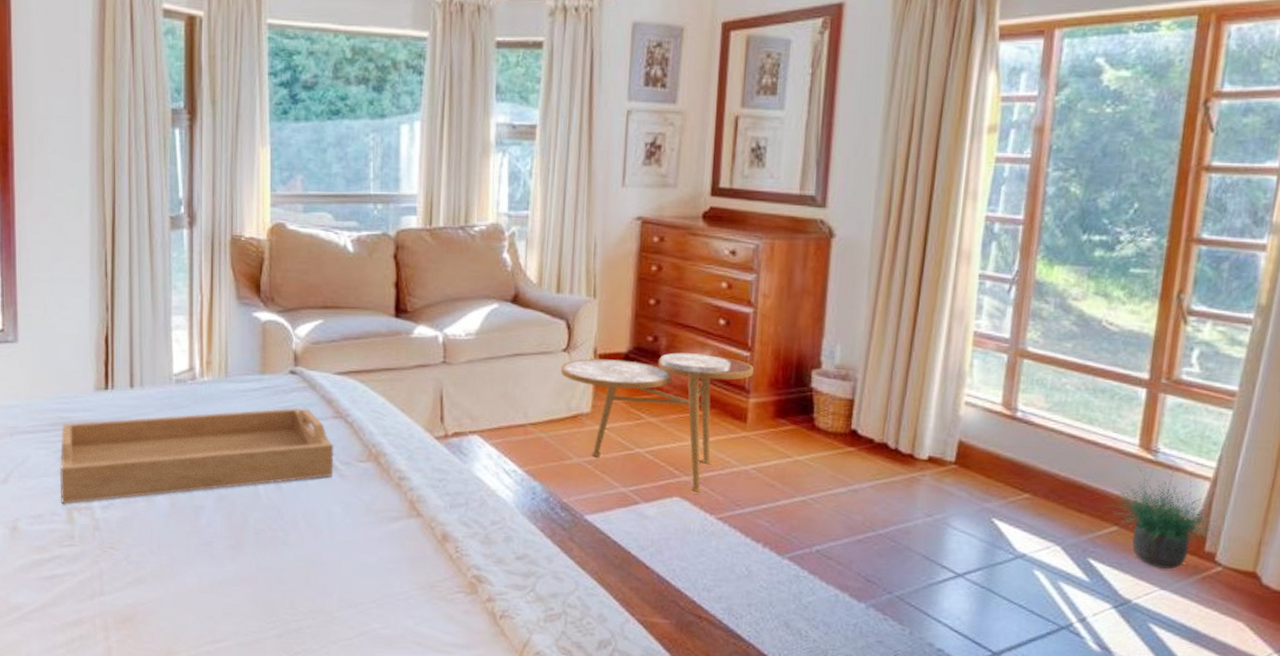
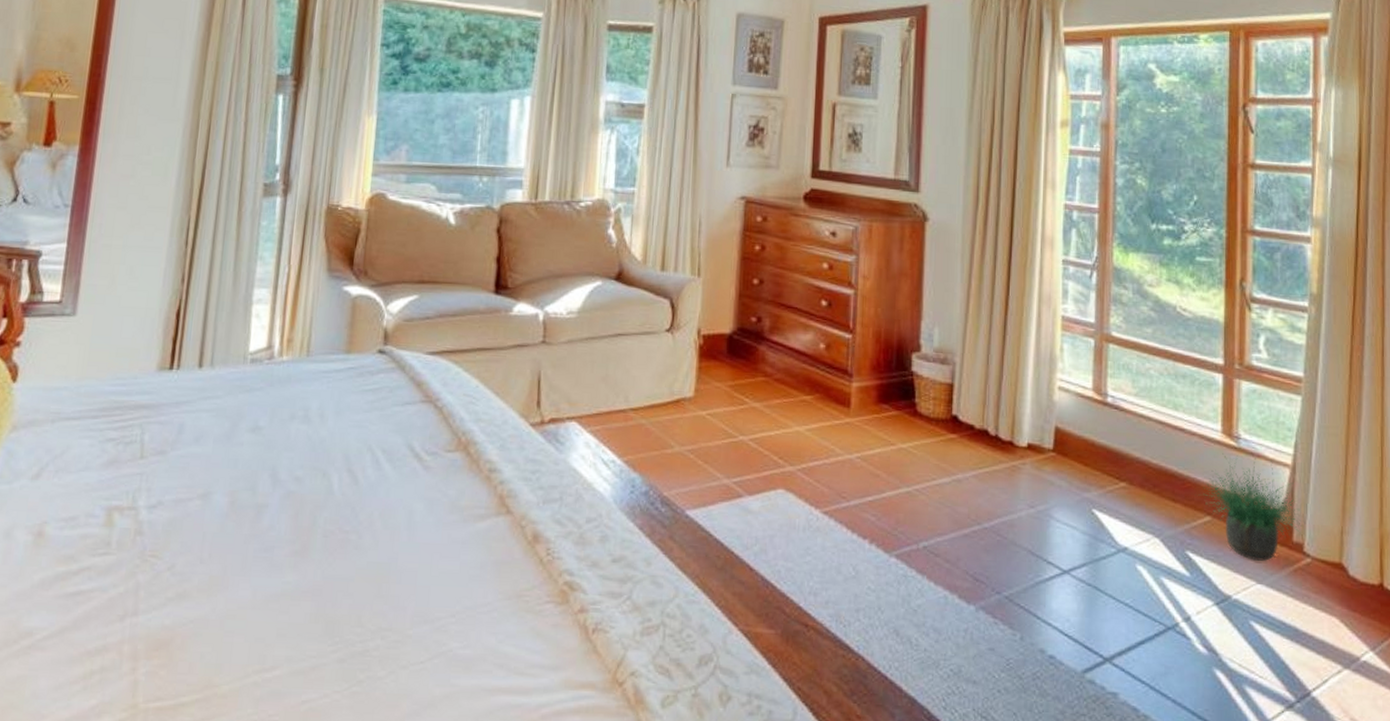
serving tray: present [59,408,334,504] -> none [100,391,420,504]
side table: present [560,352,754,494] -> none [663,334,856,485]

